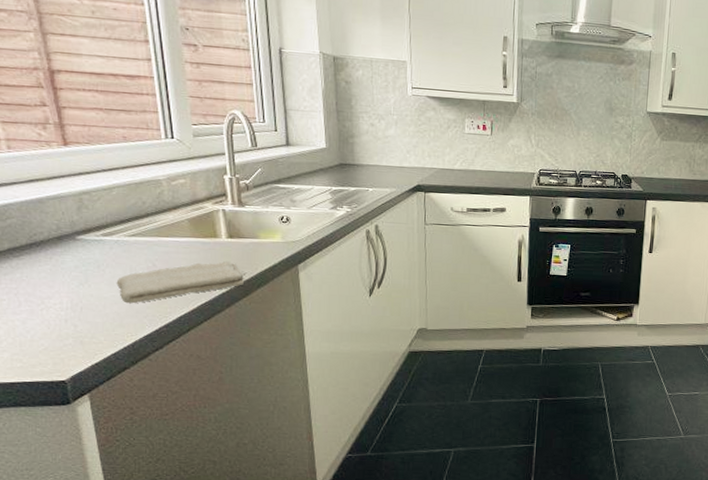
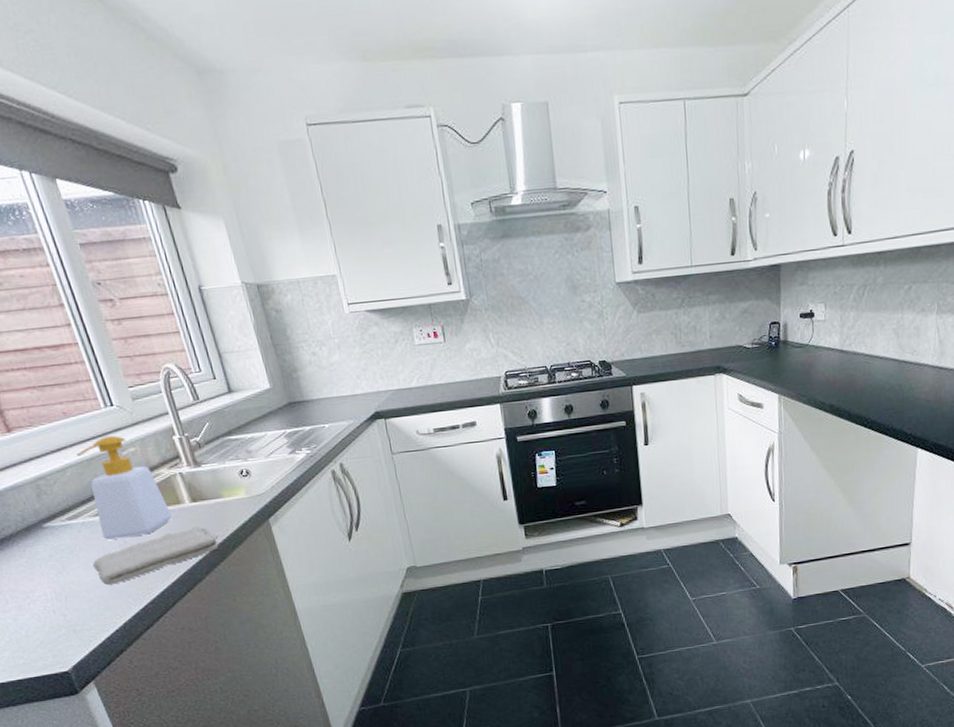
soap bottle: none [126,165,205,261] -> present [76,436,172,540]

